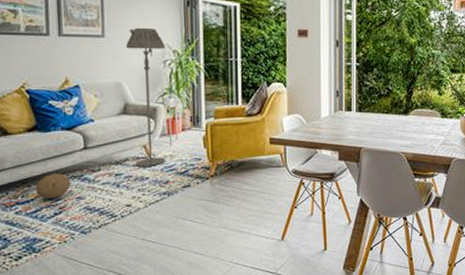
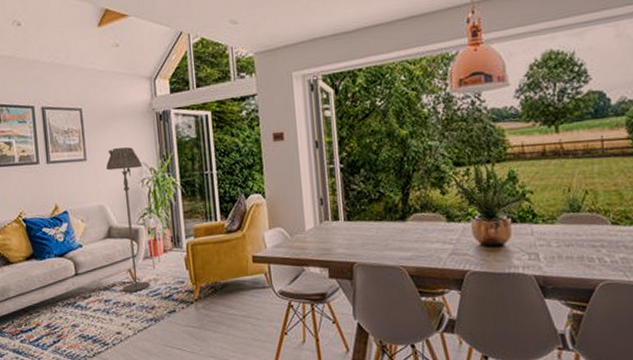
decorative ball: present [35,174,71,200] -> none [36,301,66,328]

